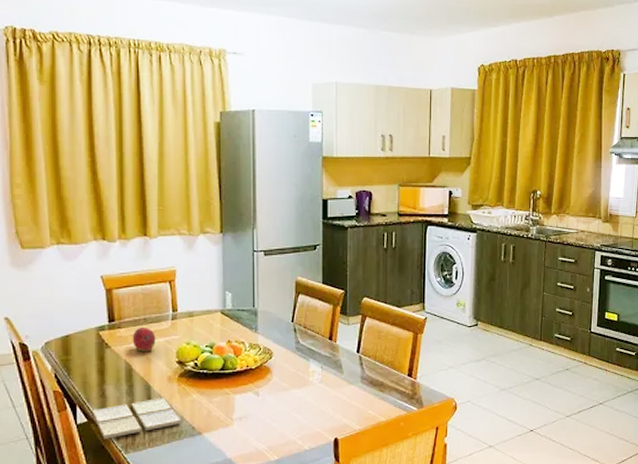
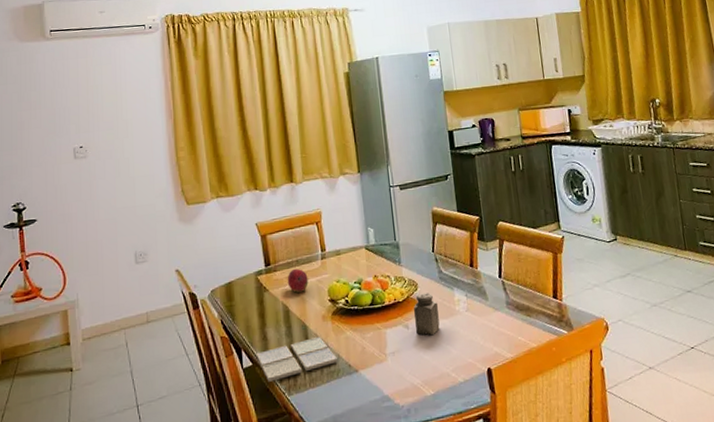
salt shaker: none [265,362,292,404] -> present [413,293,440,336]

